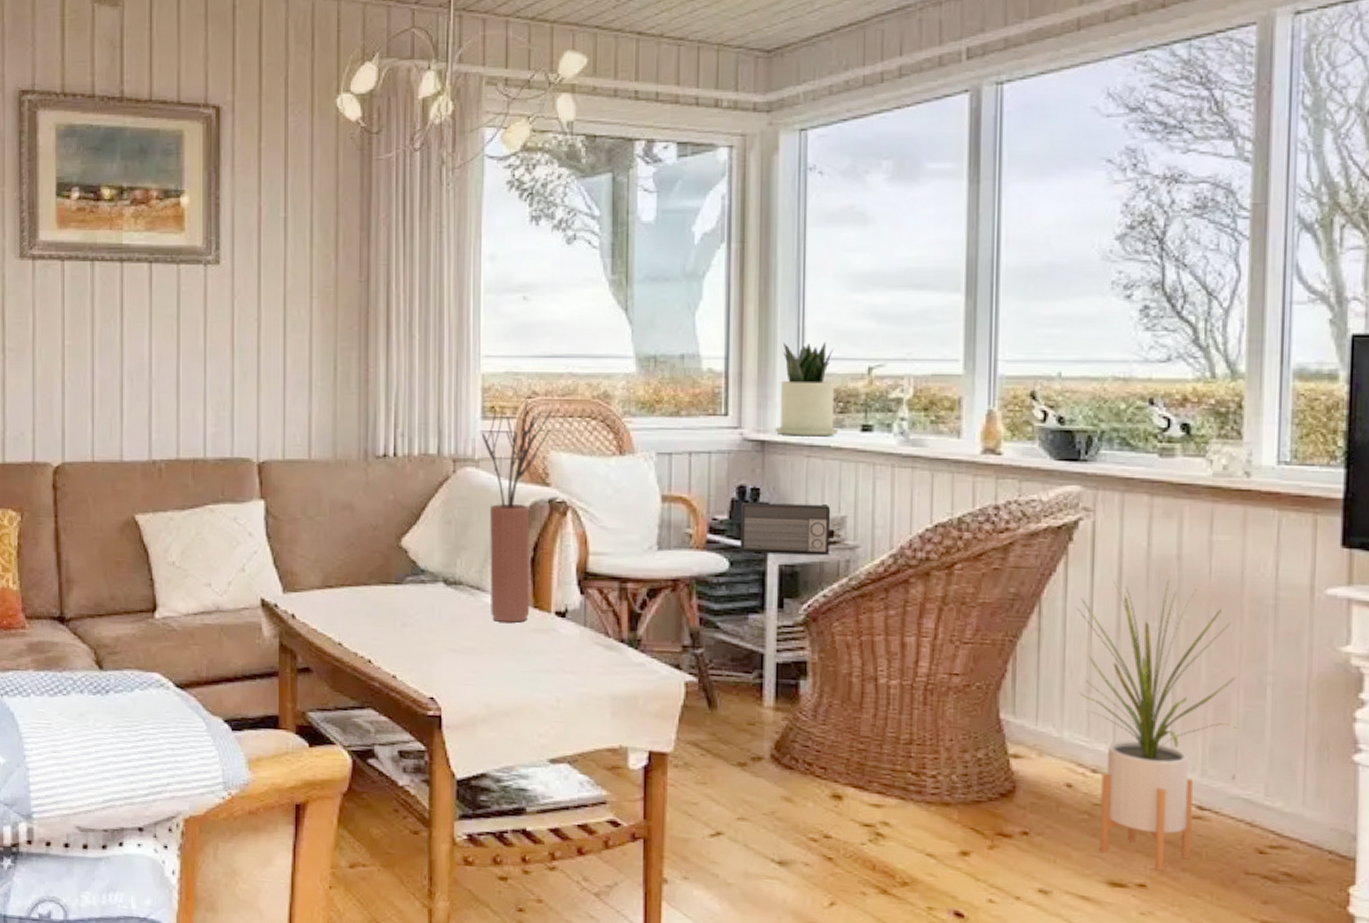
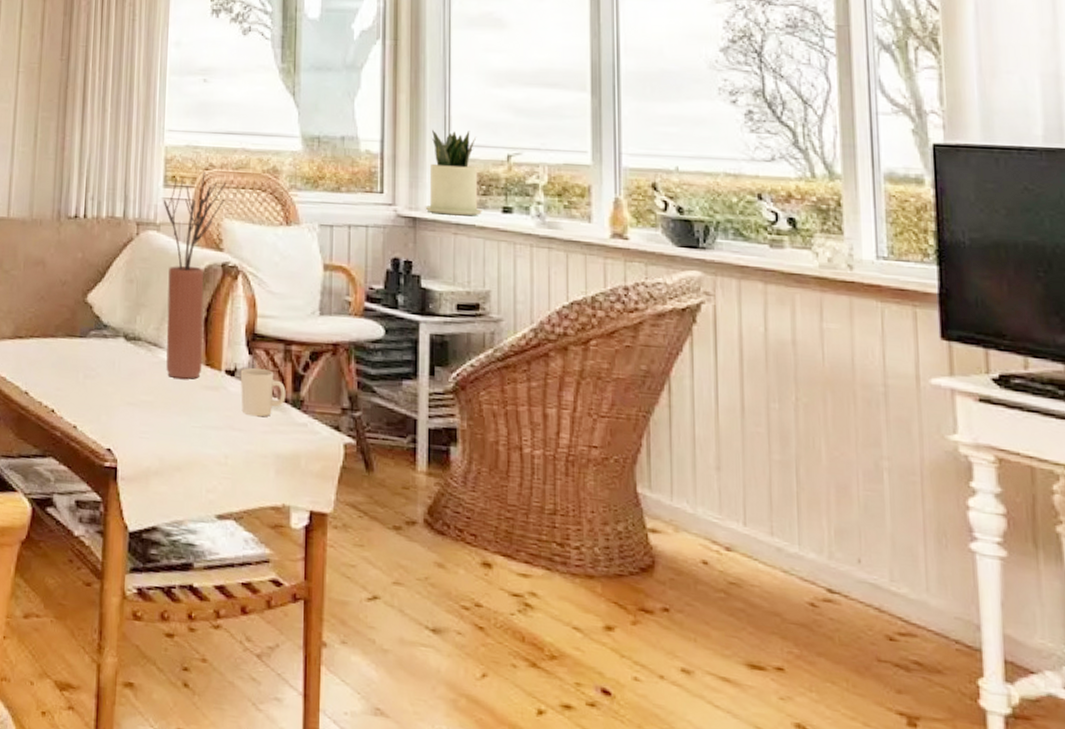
mug: none [571,608,622,659] -> present [240,368,286,417]
radio: present [739,502,831,555] -> none [394,274,477,326]
house plant: present [1076,580,1237,871] -> none [703,364,858,655]

